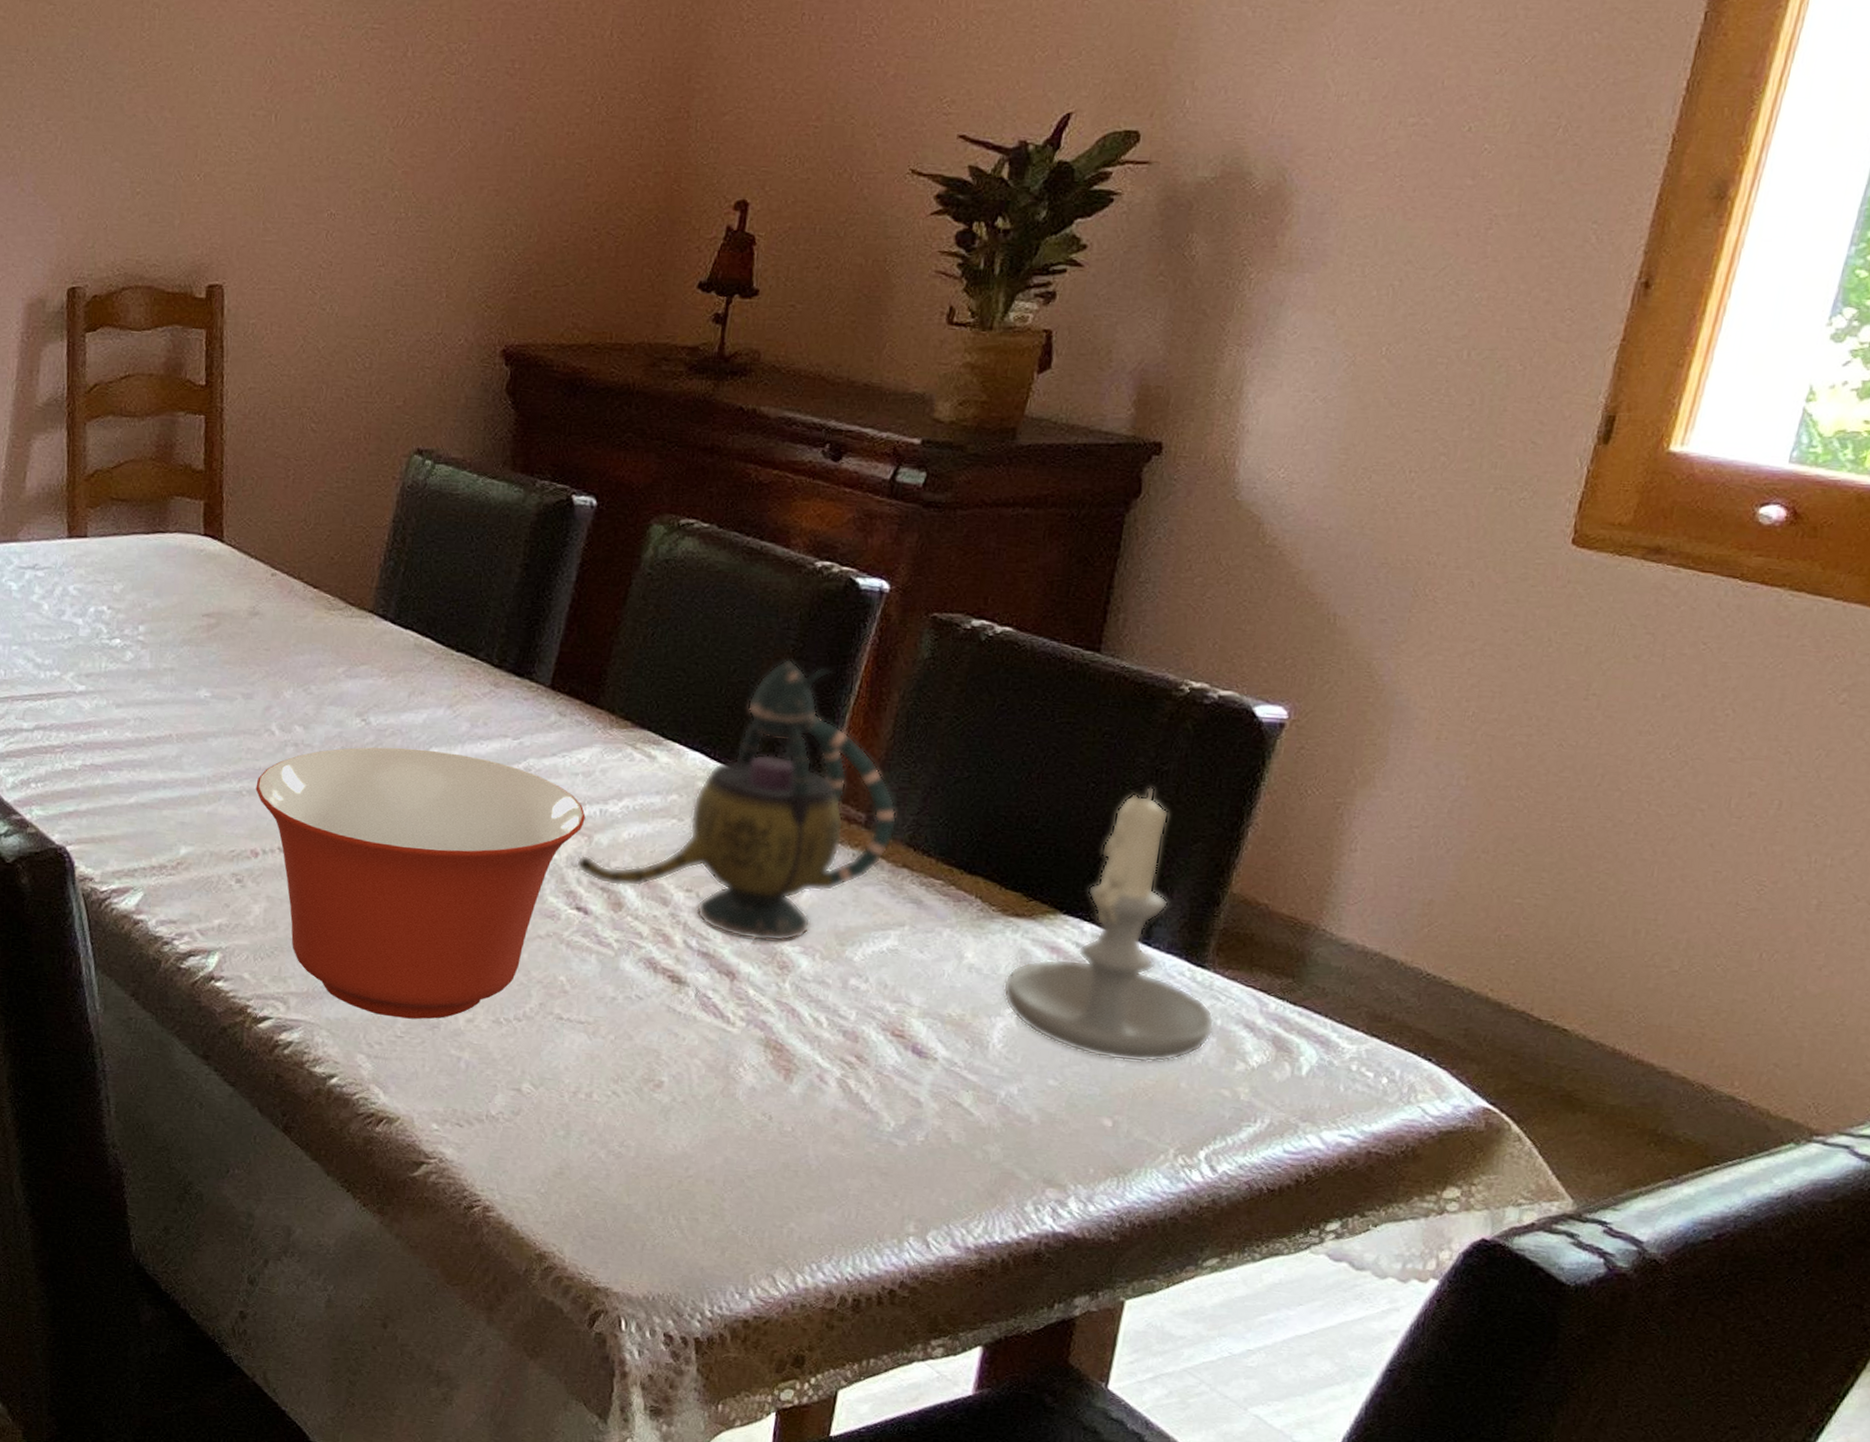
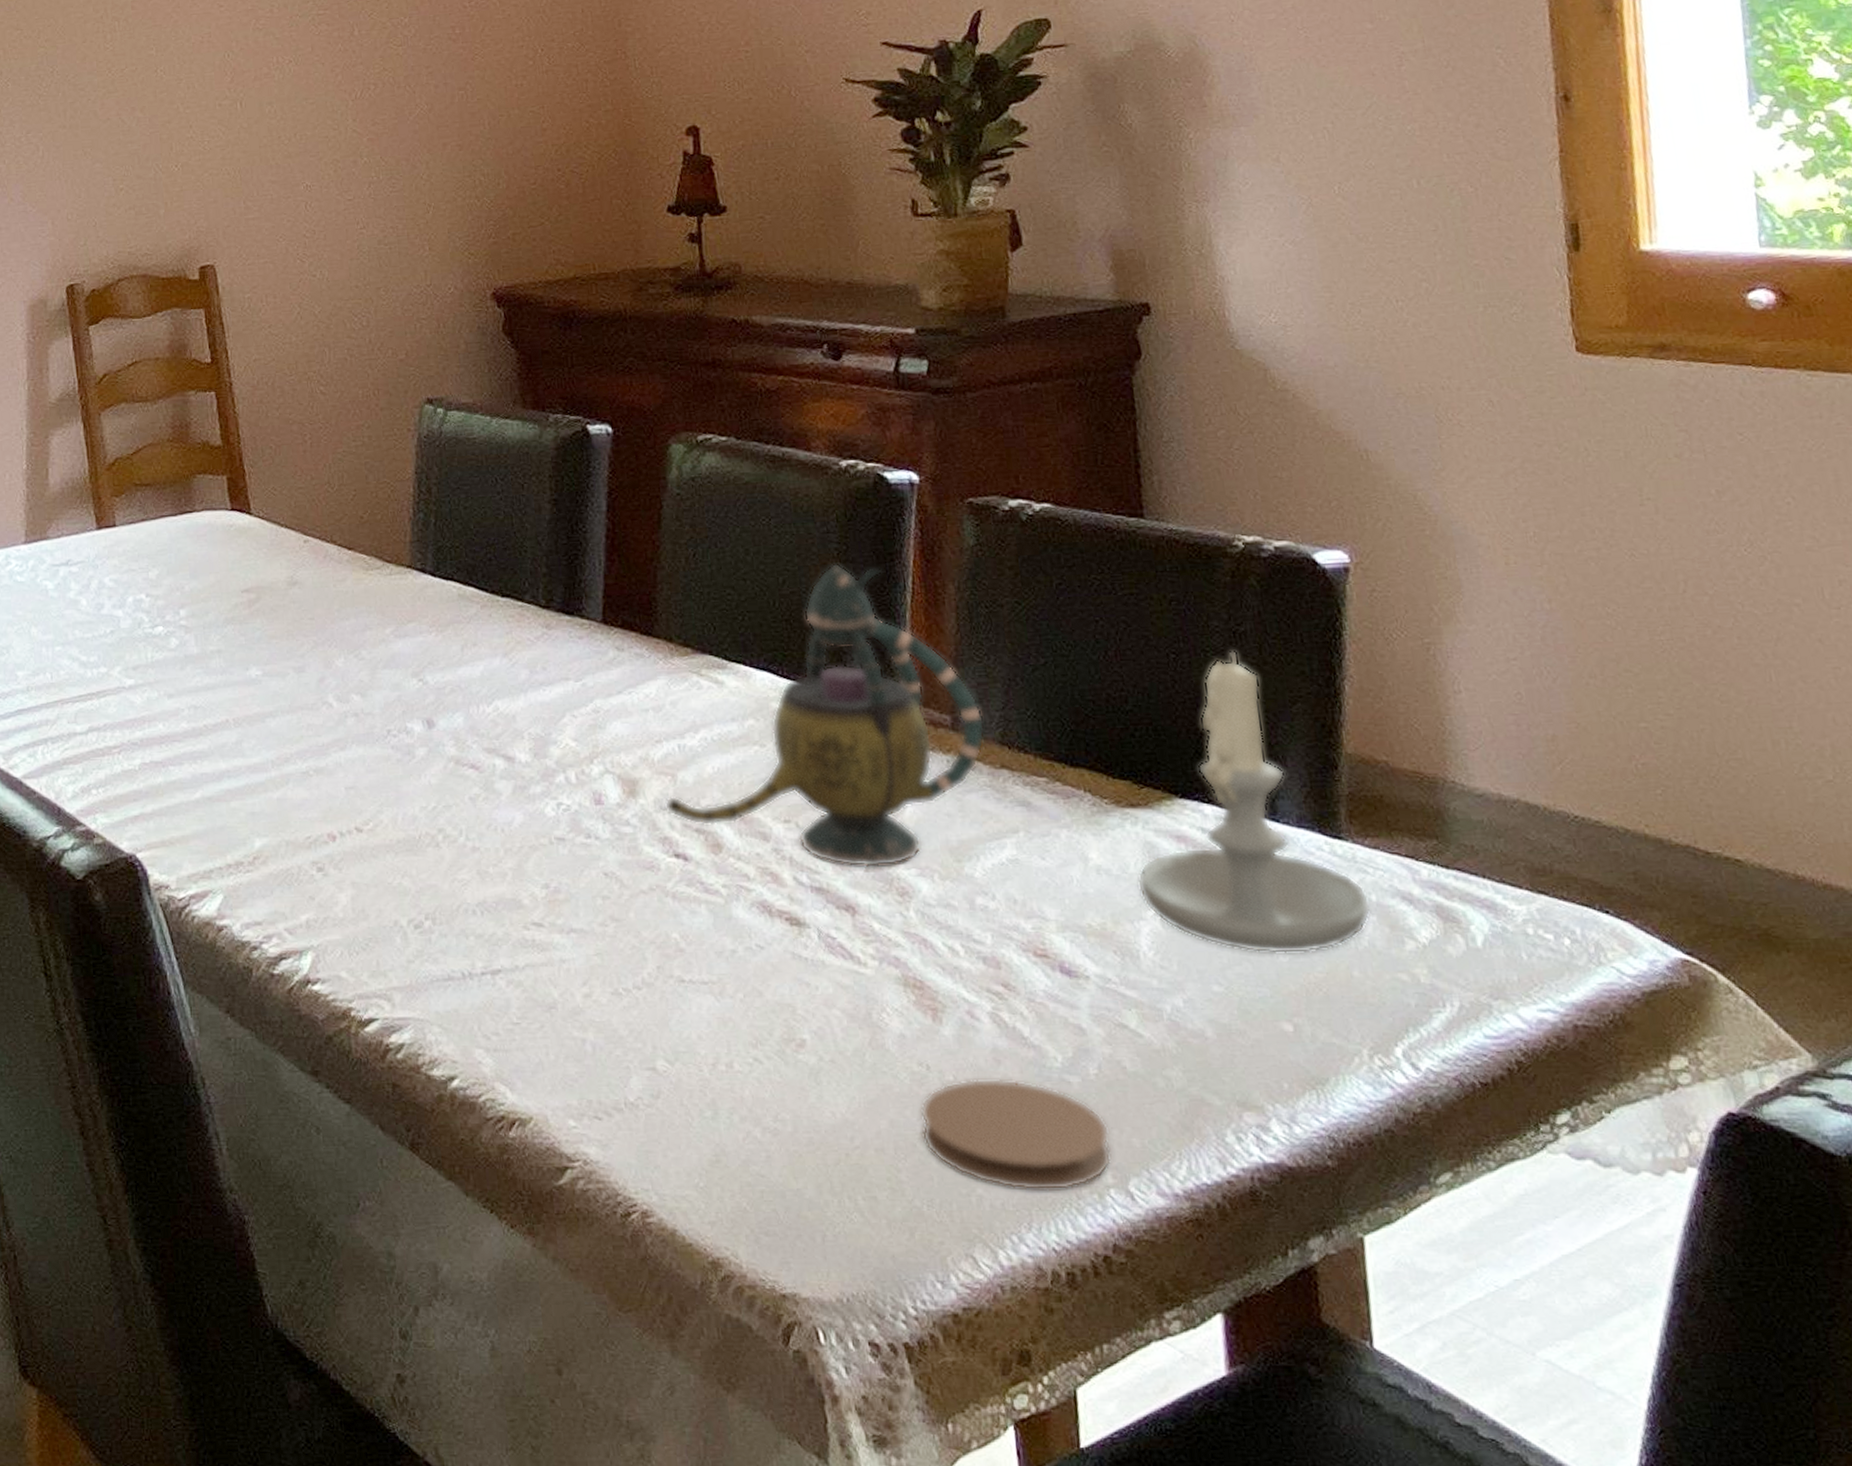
mixing bowl: present [255,747,586,1019] -> none [322,703,665,1002]
coaster: none [750,1132,922,1233] -> present [920,1078,1112,1191]

